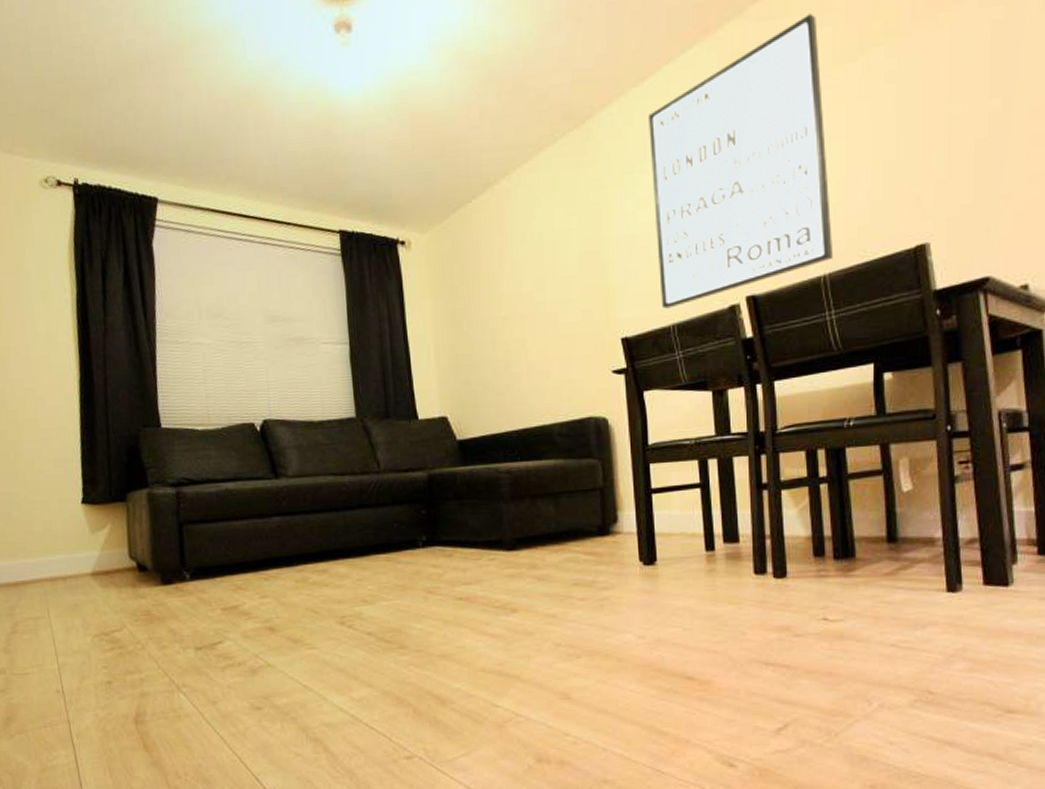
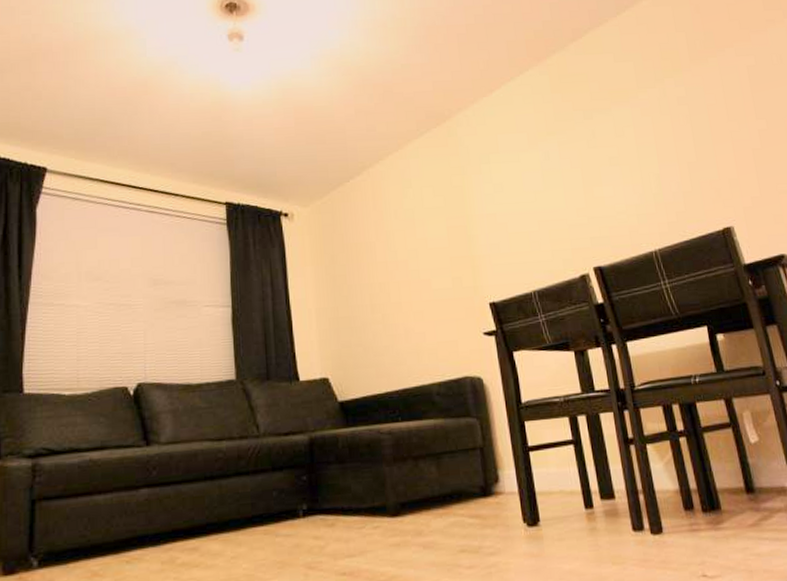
wall art: present [648,14,834,309] -> none [498,52,661,277]

